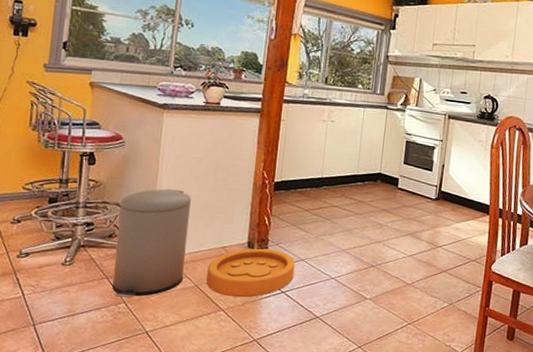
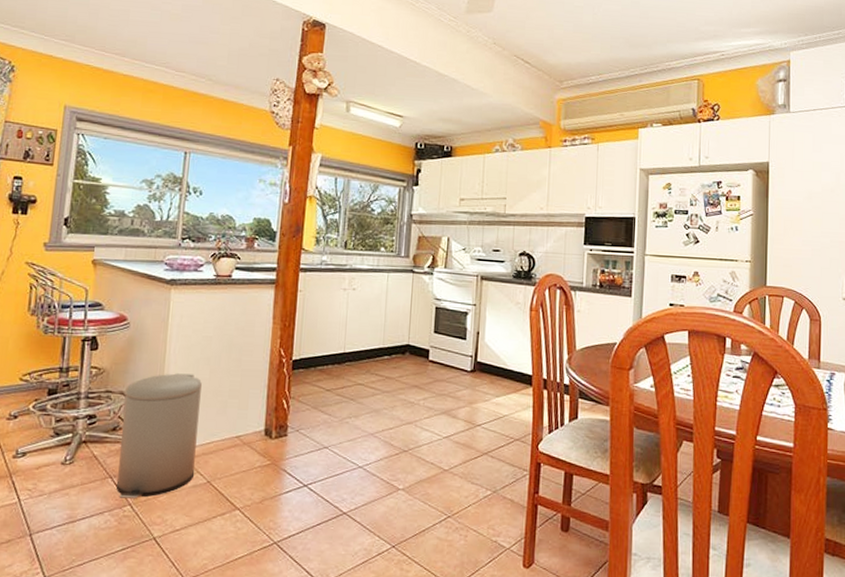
pet bowl: present [206,248,296,297] -> none [220,436,318,493]

